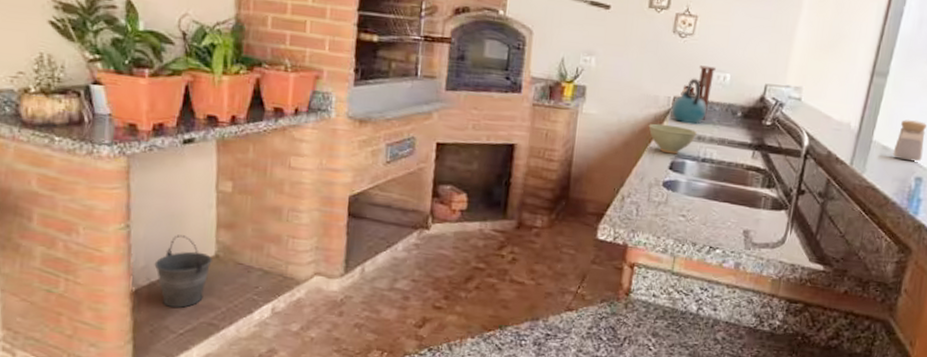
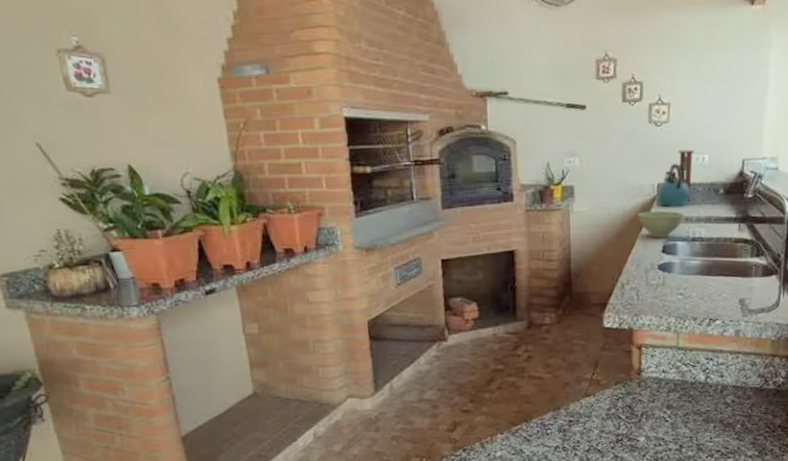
bucket: present [154,235,212,308] -> none [199,379,251,446]

